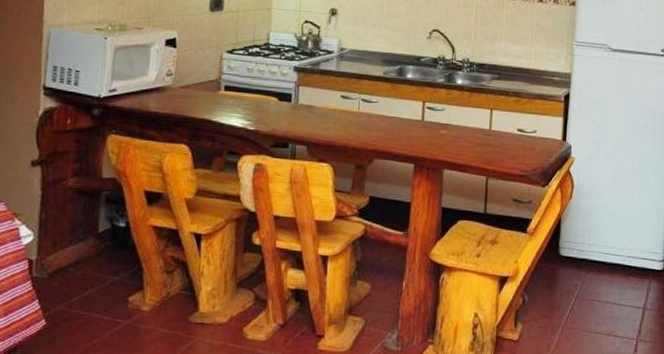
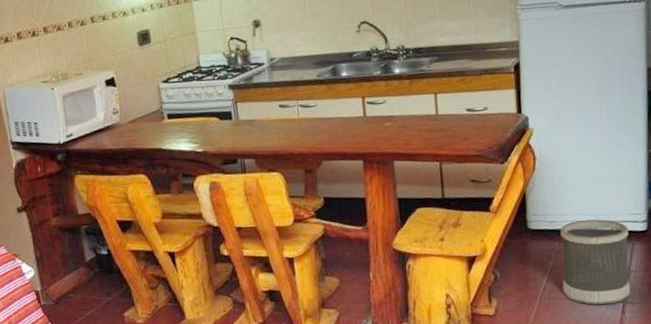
wastebasket: none [584,253,648,341] -> present [560,219,631,305]

